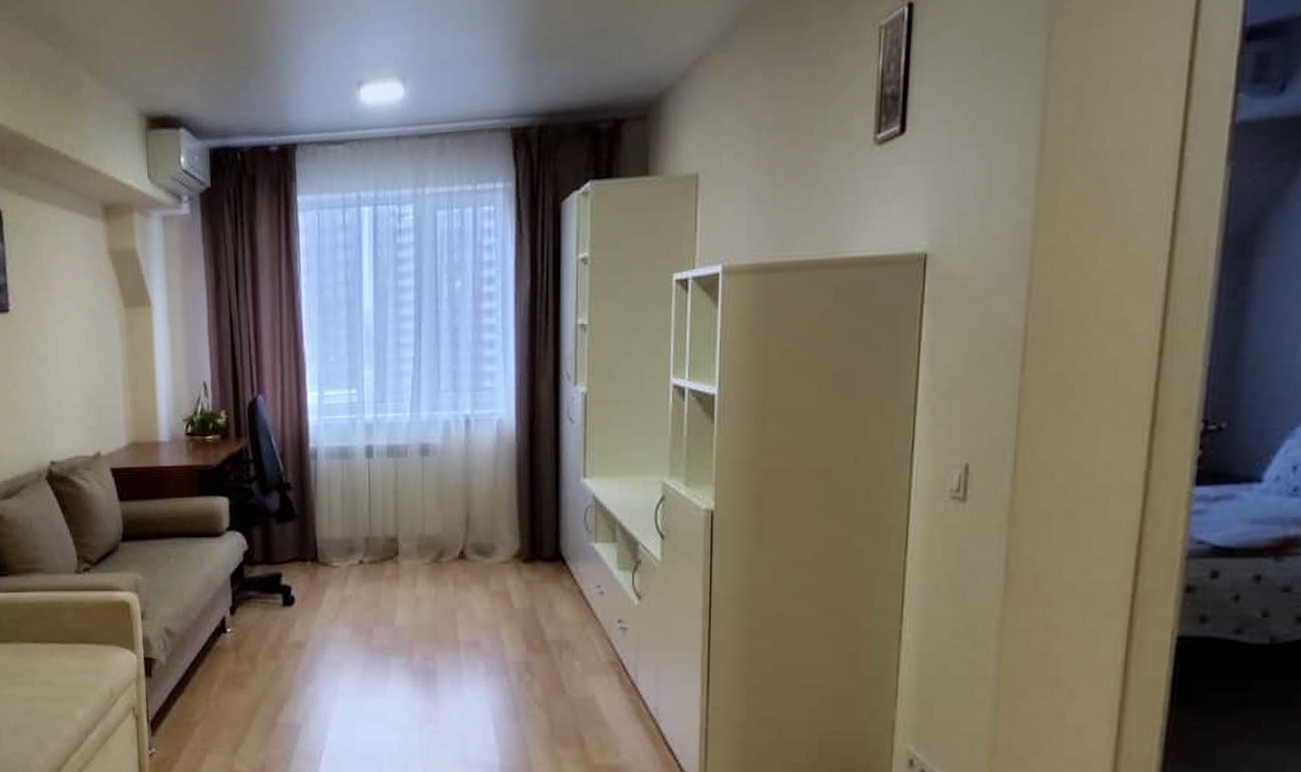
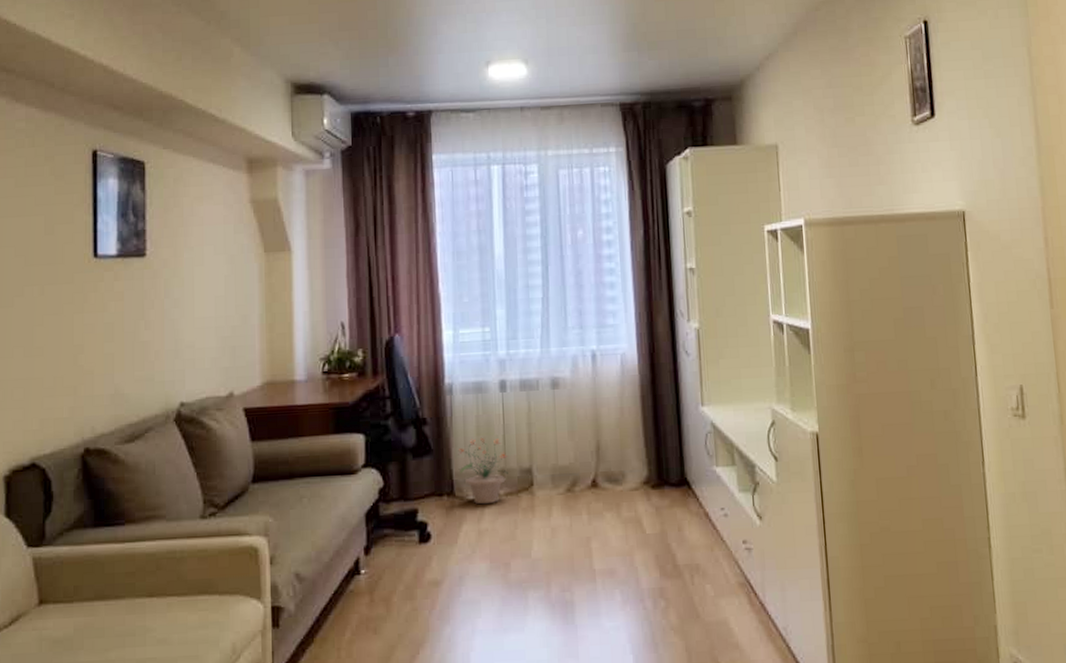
potted plant: none [322,504,373,572] -> present [458,437,508,505]

